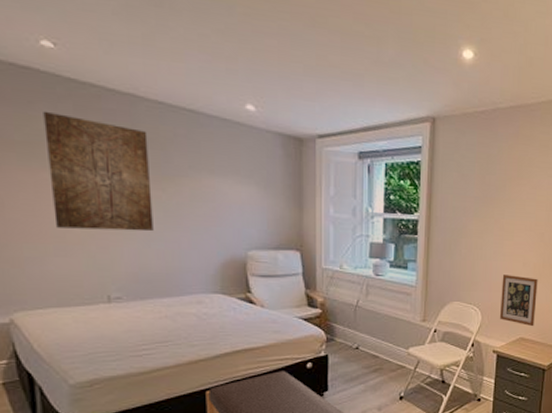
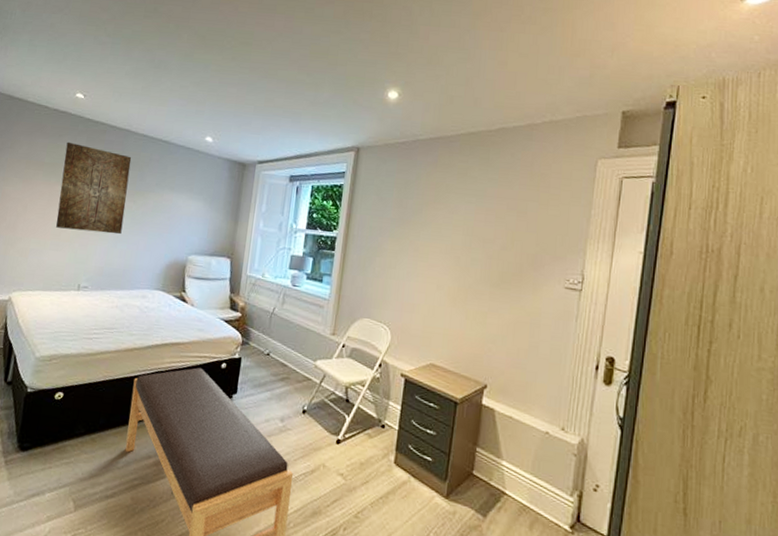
picture frame: present [500,275,538,327] -> none [410,295,452,354]

